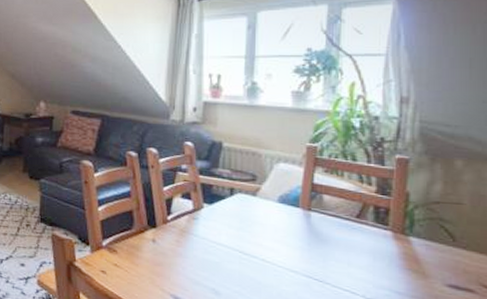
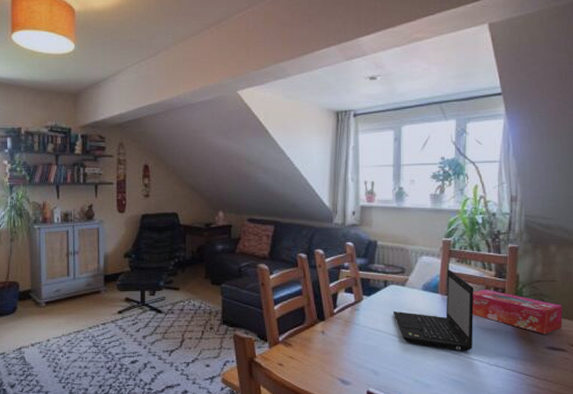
laptop: none [240,180,347,280] -> present [393,269,474,351]
tissue box: none [343,206,471,269] -> present [472,289,563,334]

